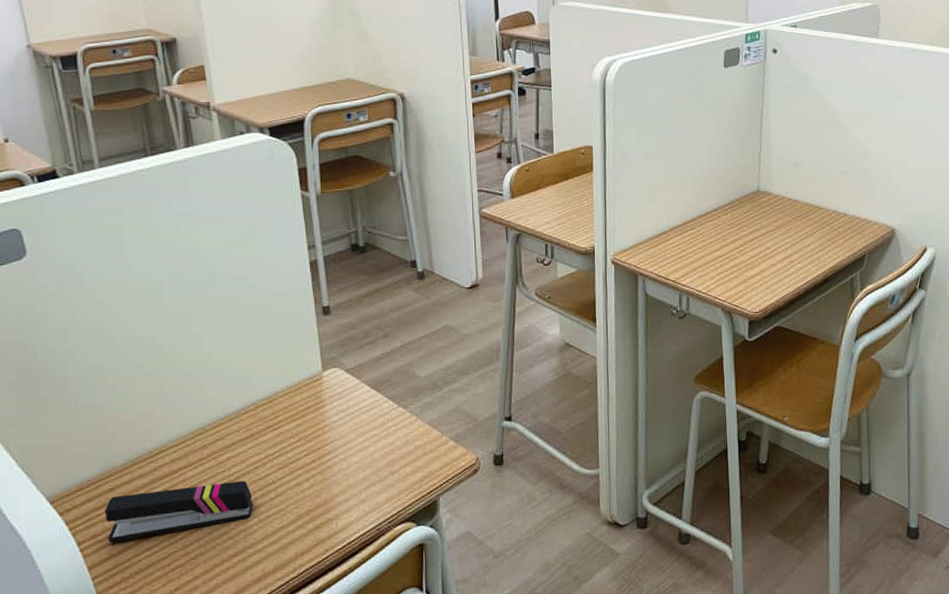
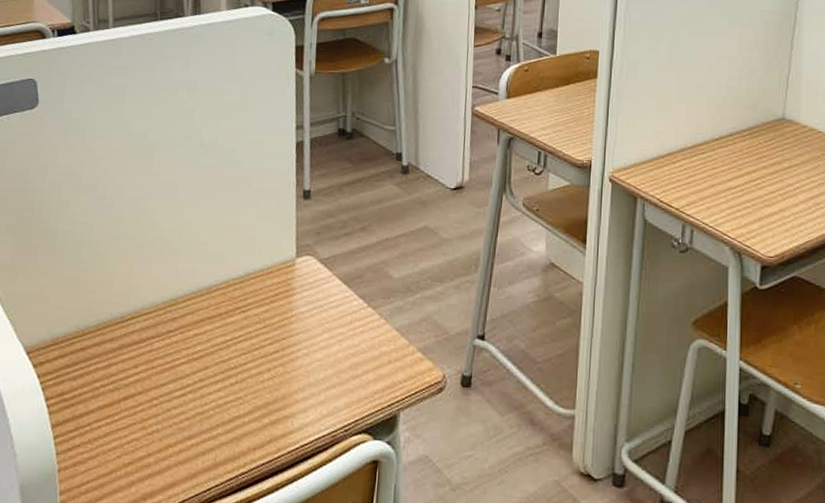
stapler: present [105,480,253,543] -> none [73,356,213,404]

